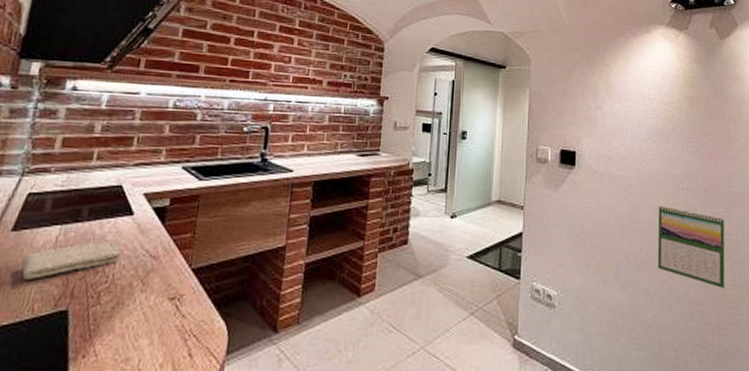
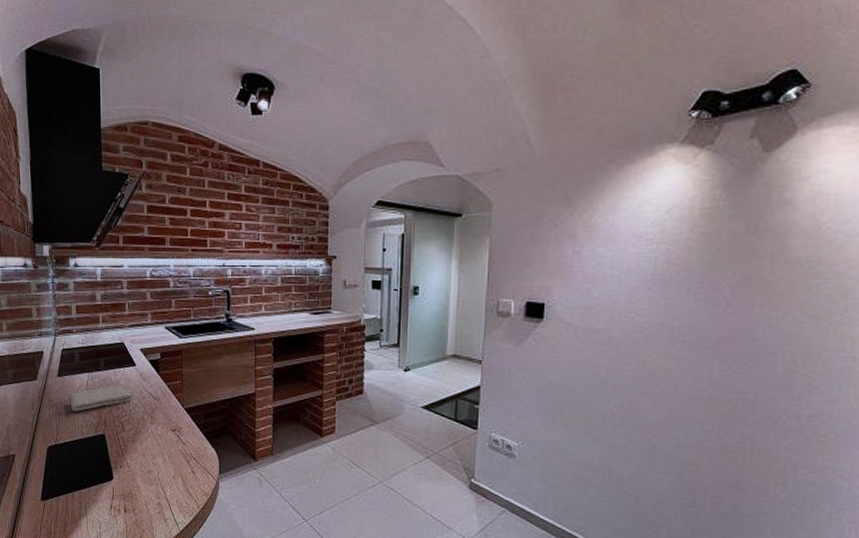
calendar: present [657,205,725,289] -> none [640,360,738,451]

